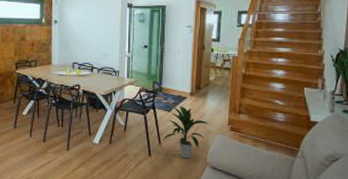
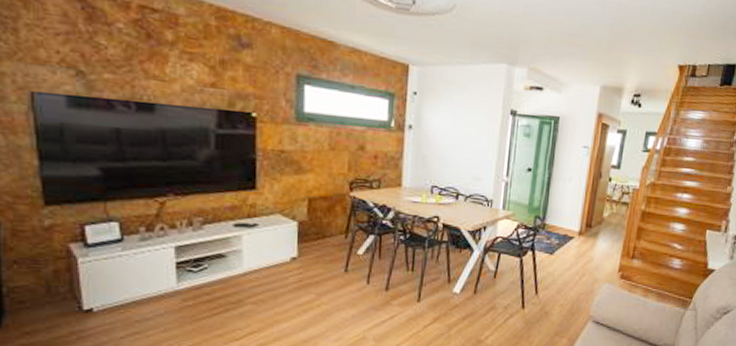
indoor plant: present [162,106,208,159] -> none [540,248,596,312]

